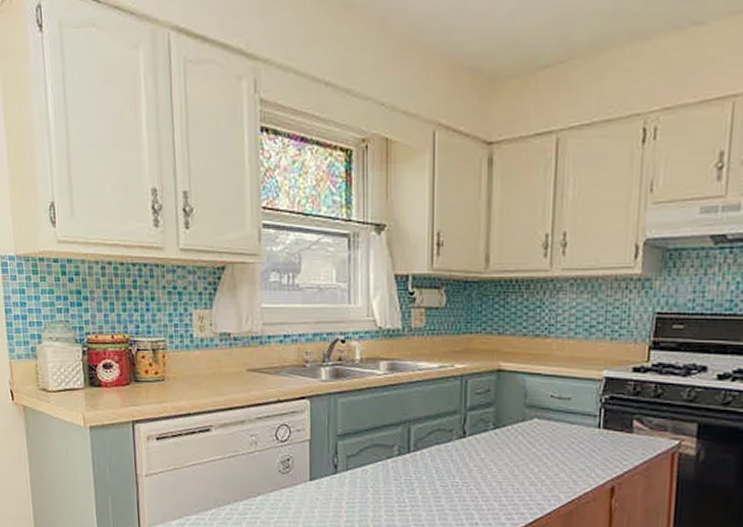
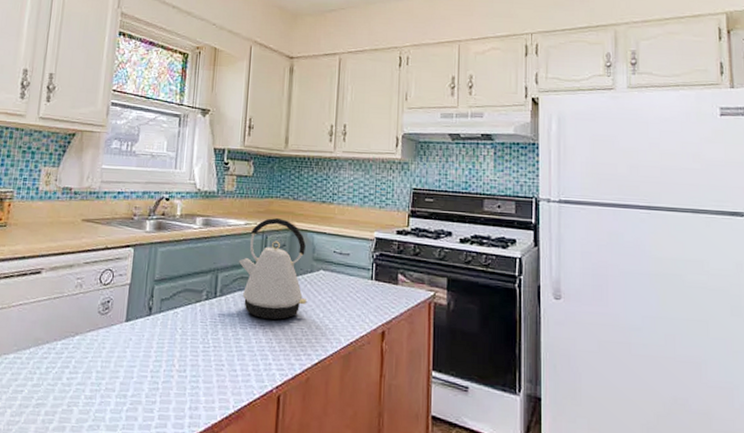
kettle: none [434,358,519,476] -> present [239,218,308,320]

